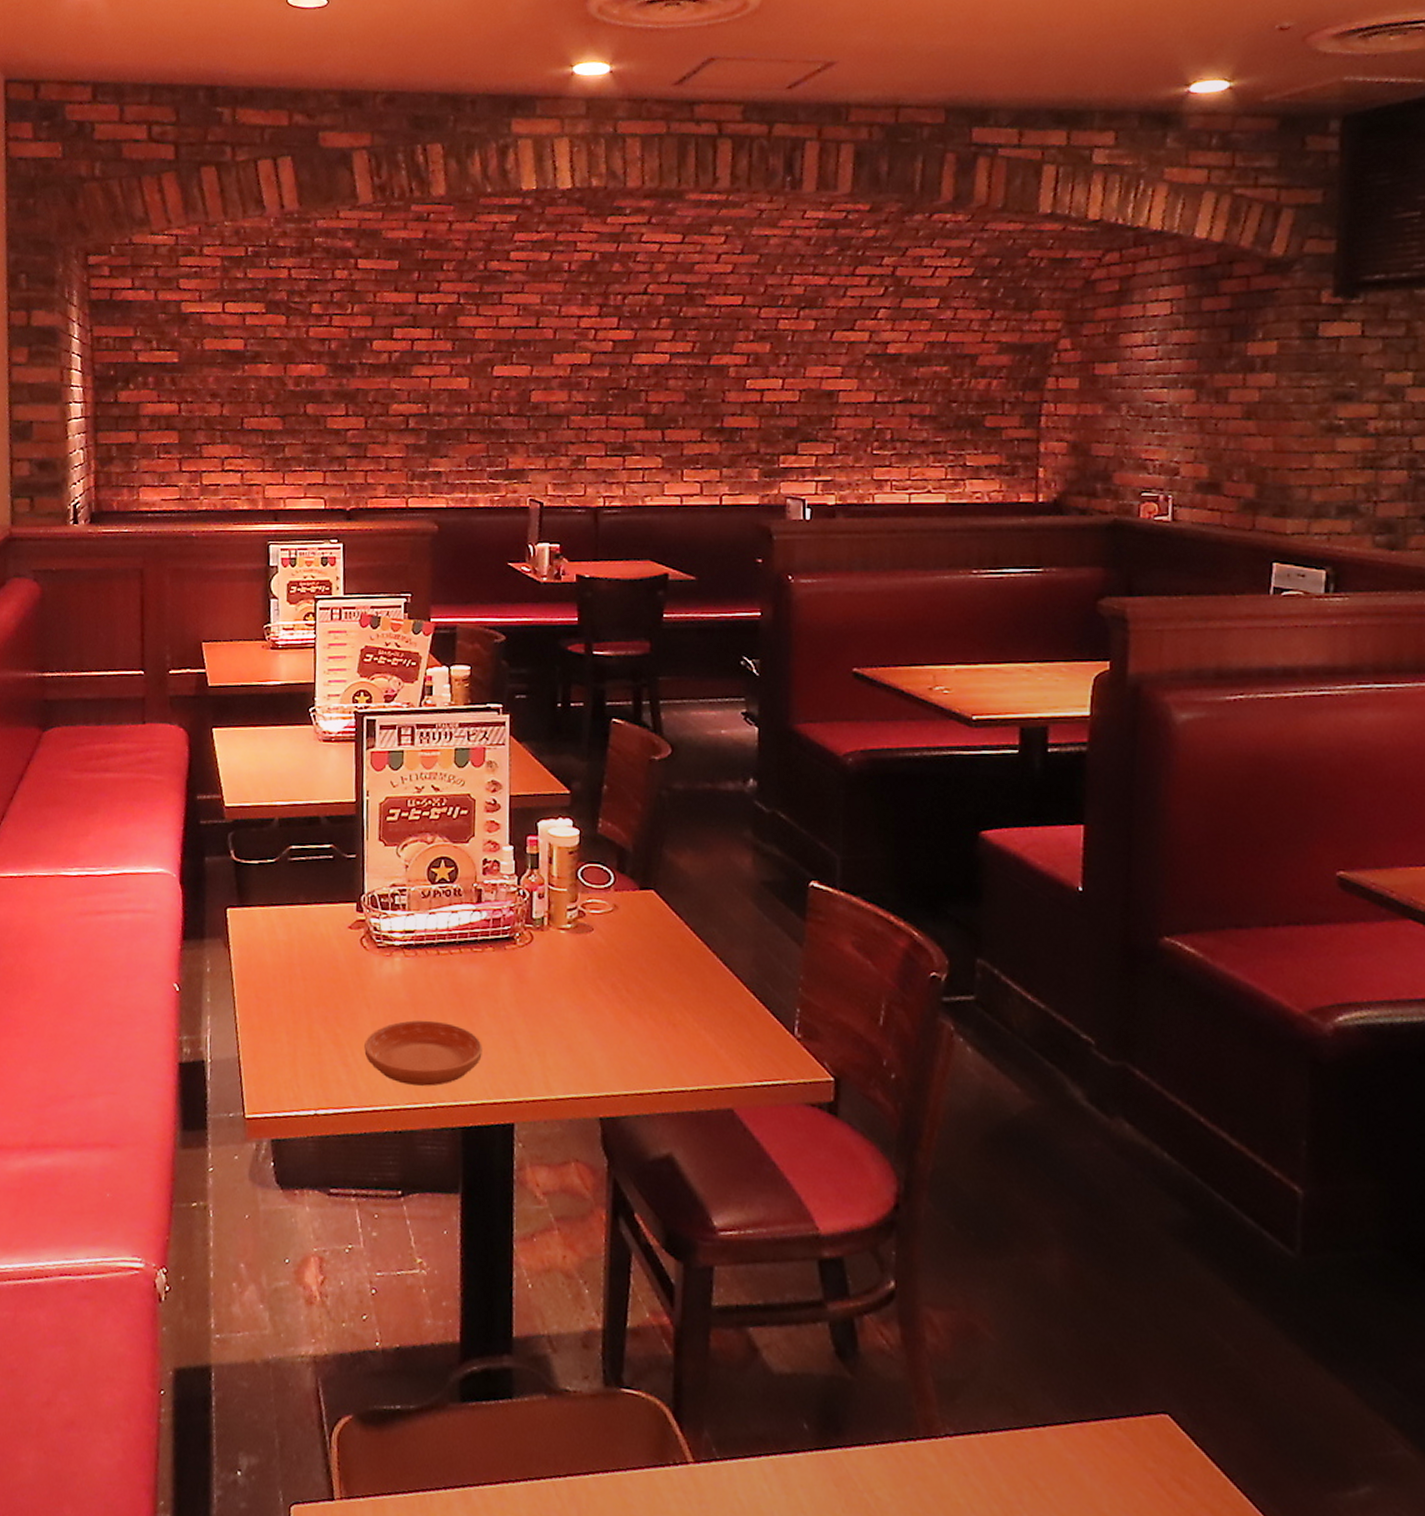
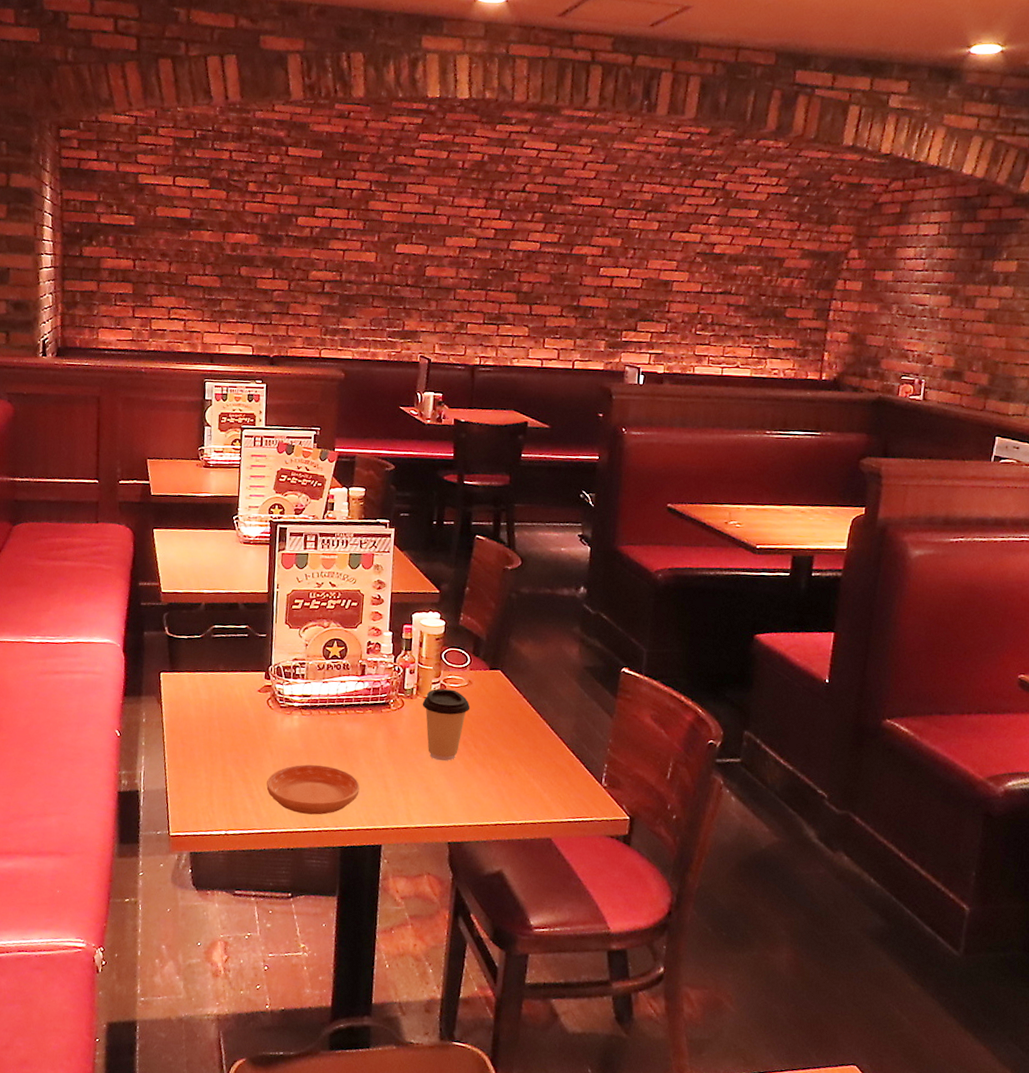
coffee cup: none [556,916,618,1011] -> present [422,688,471,761]

